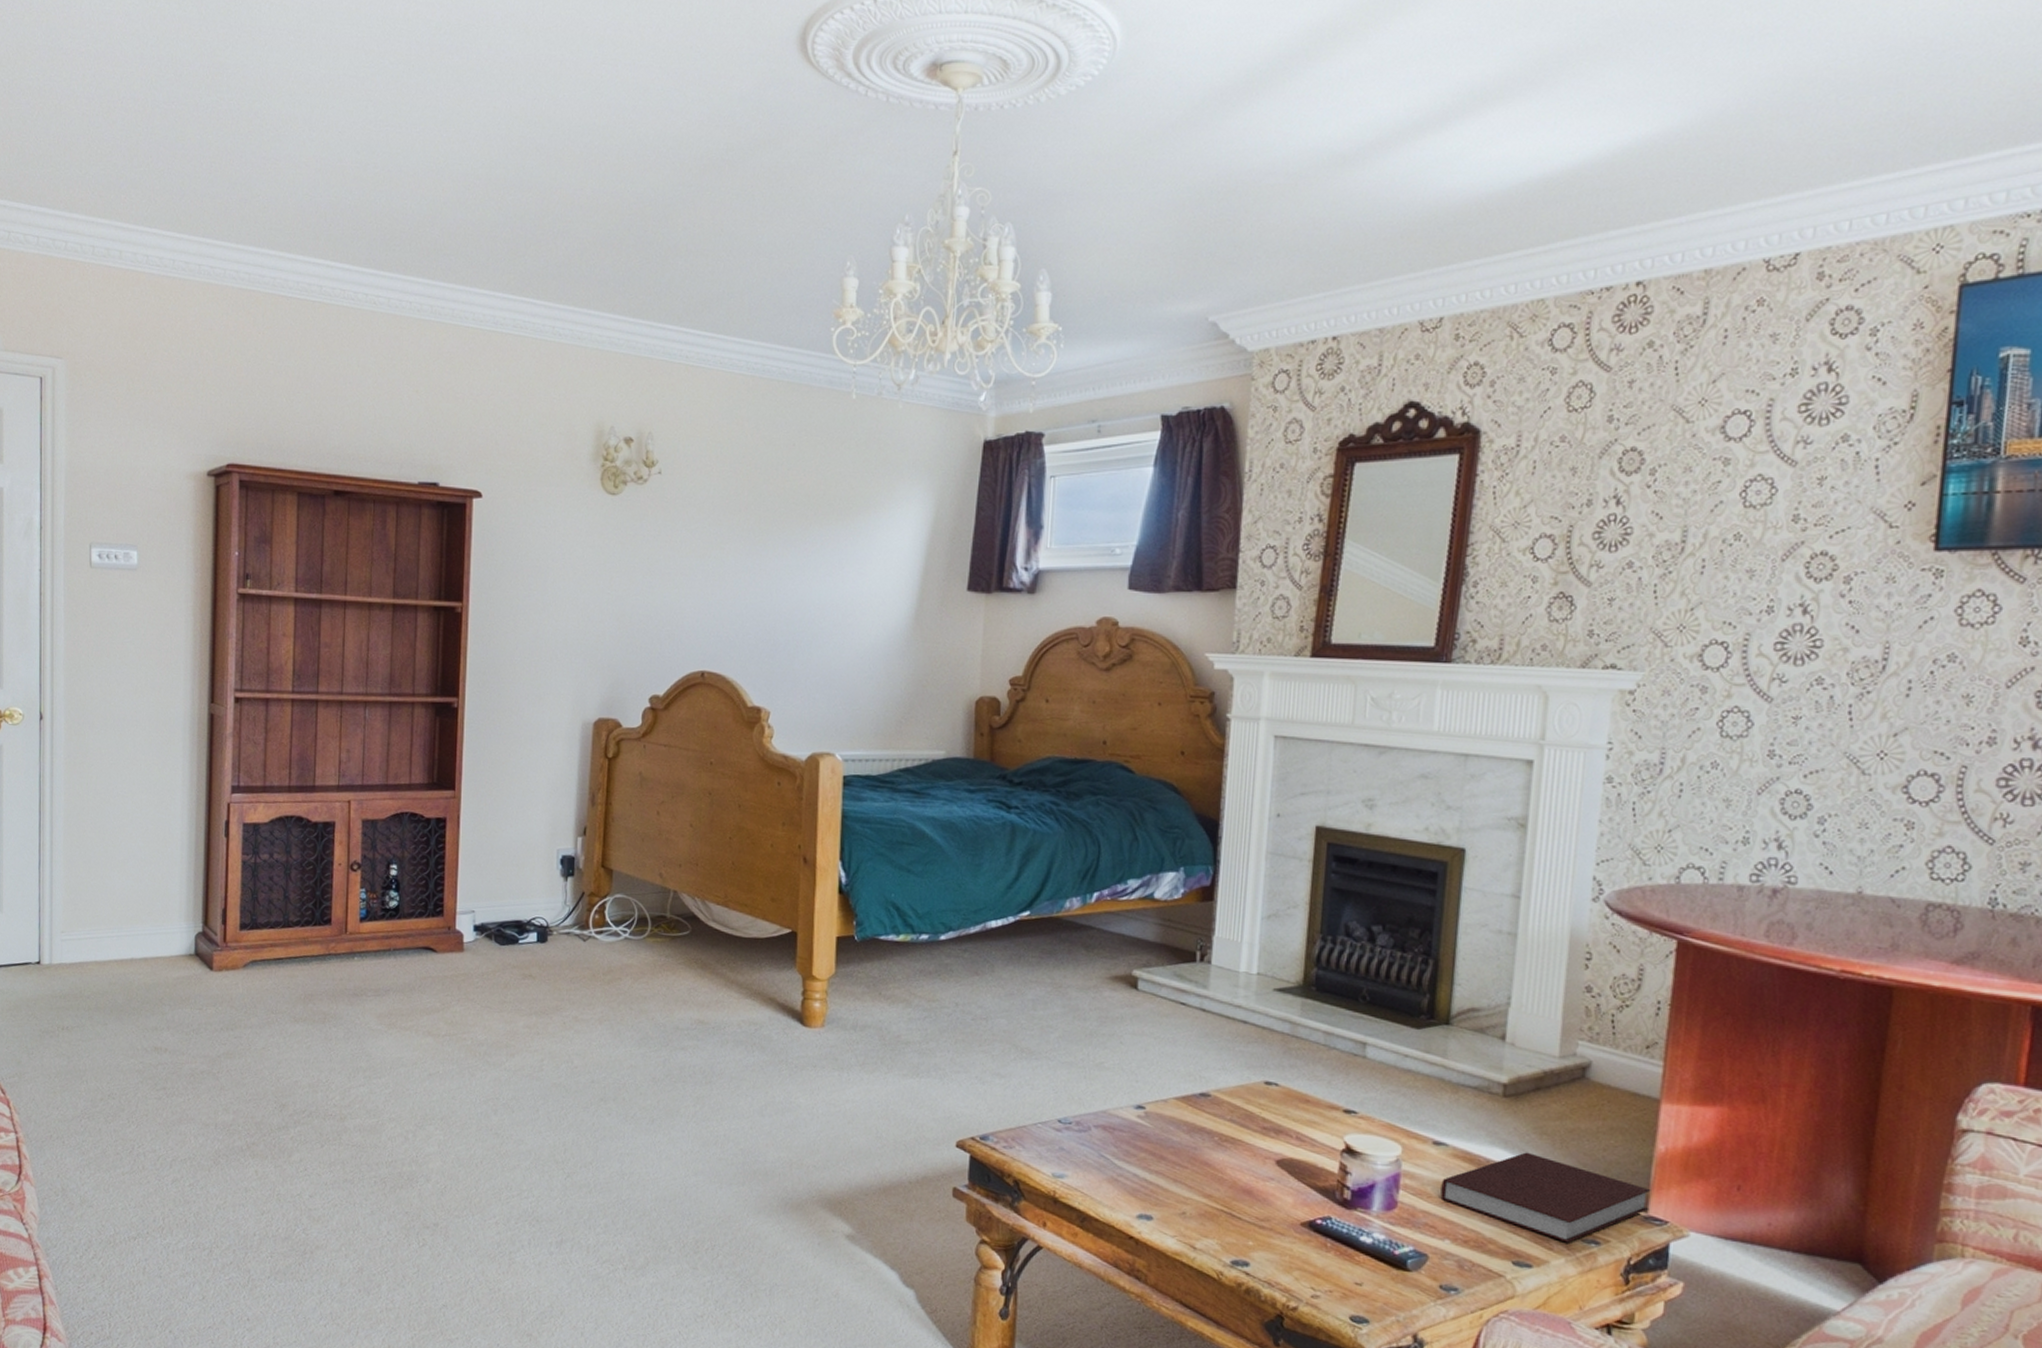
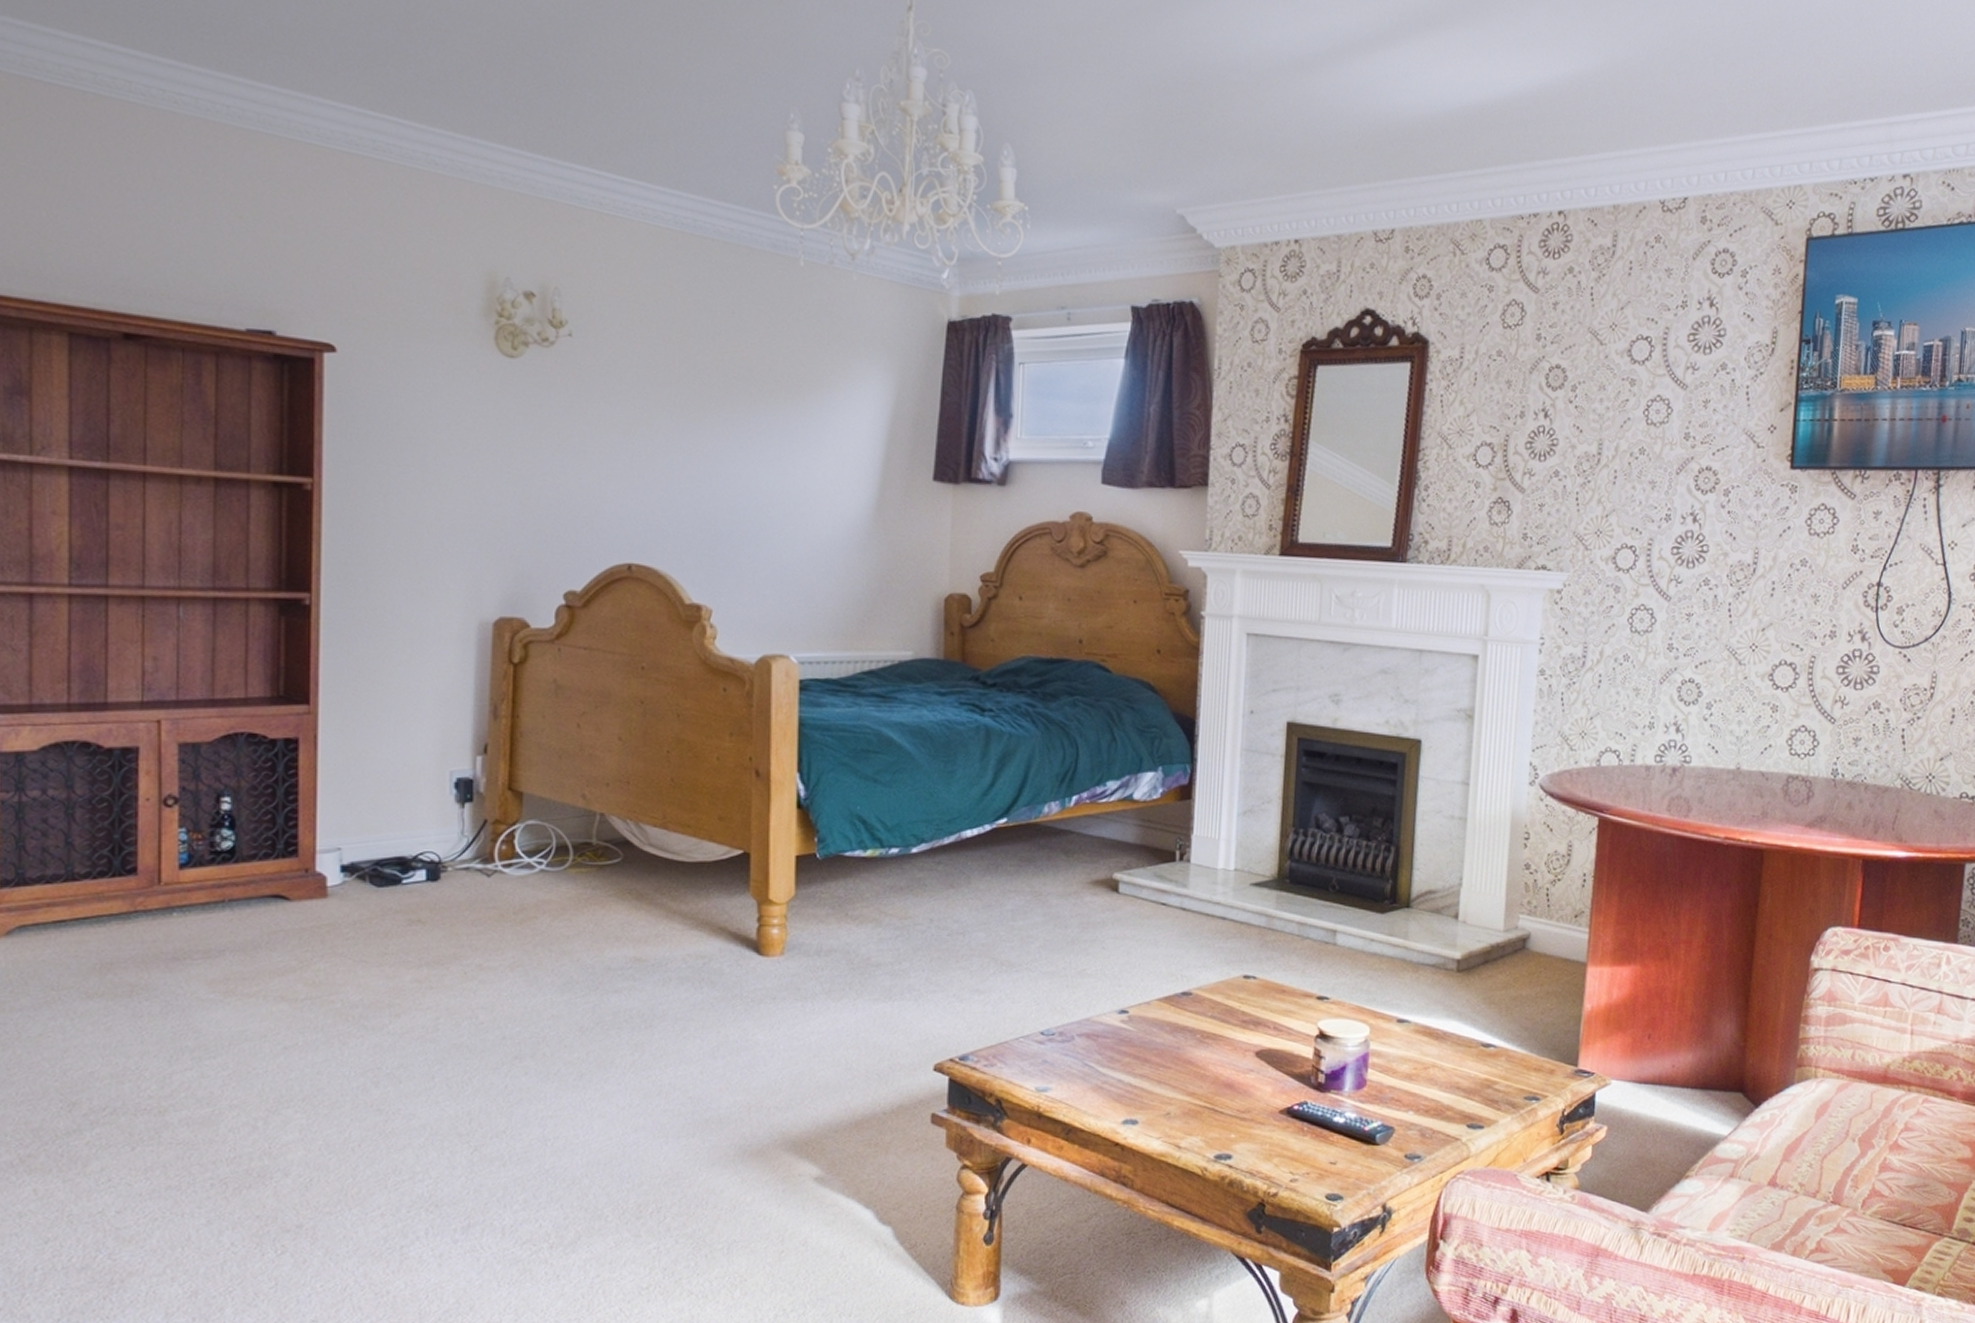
notebook: present [1440,1152,1651,1243] -> none [1404,1022,1580,1102]

